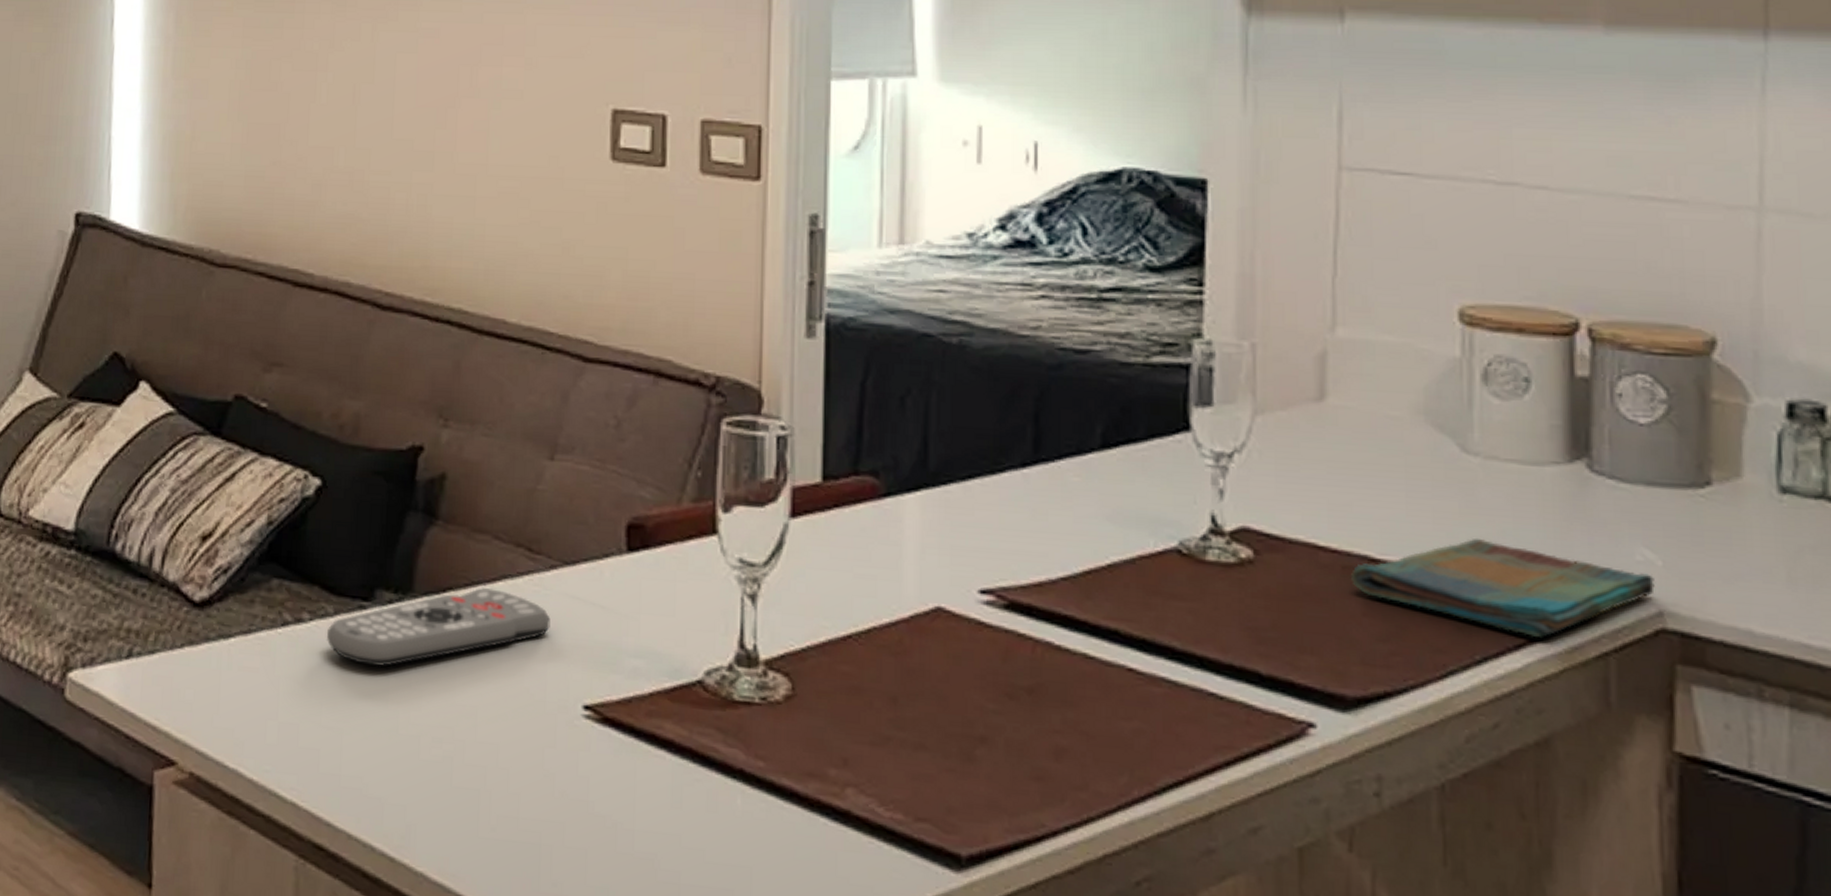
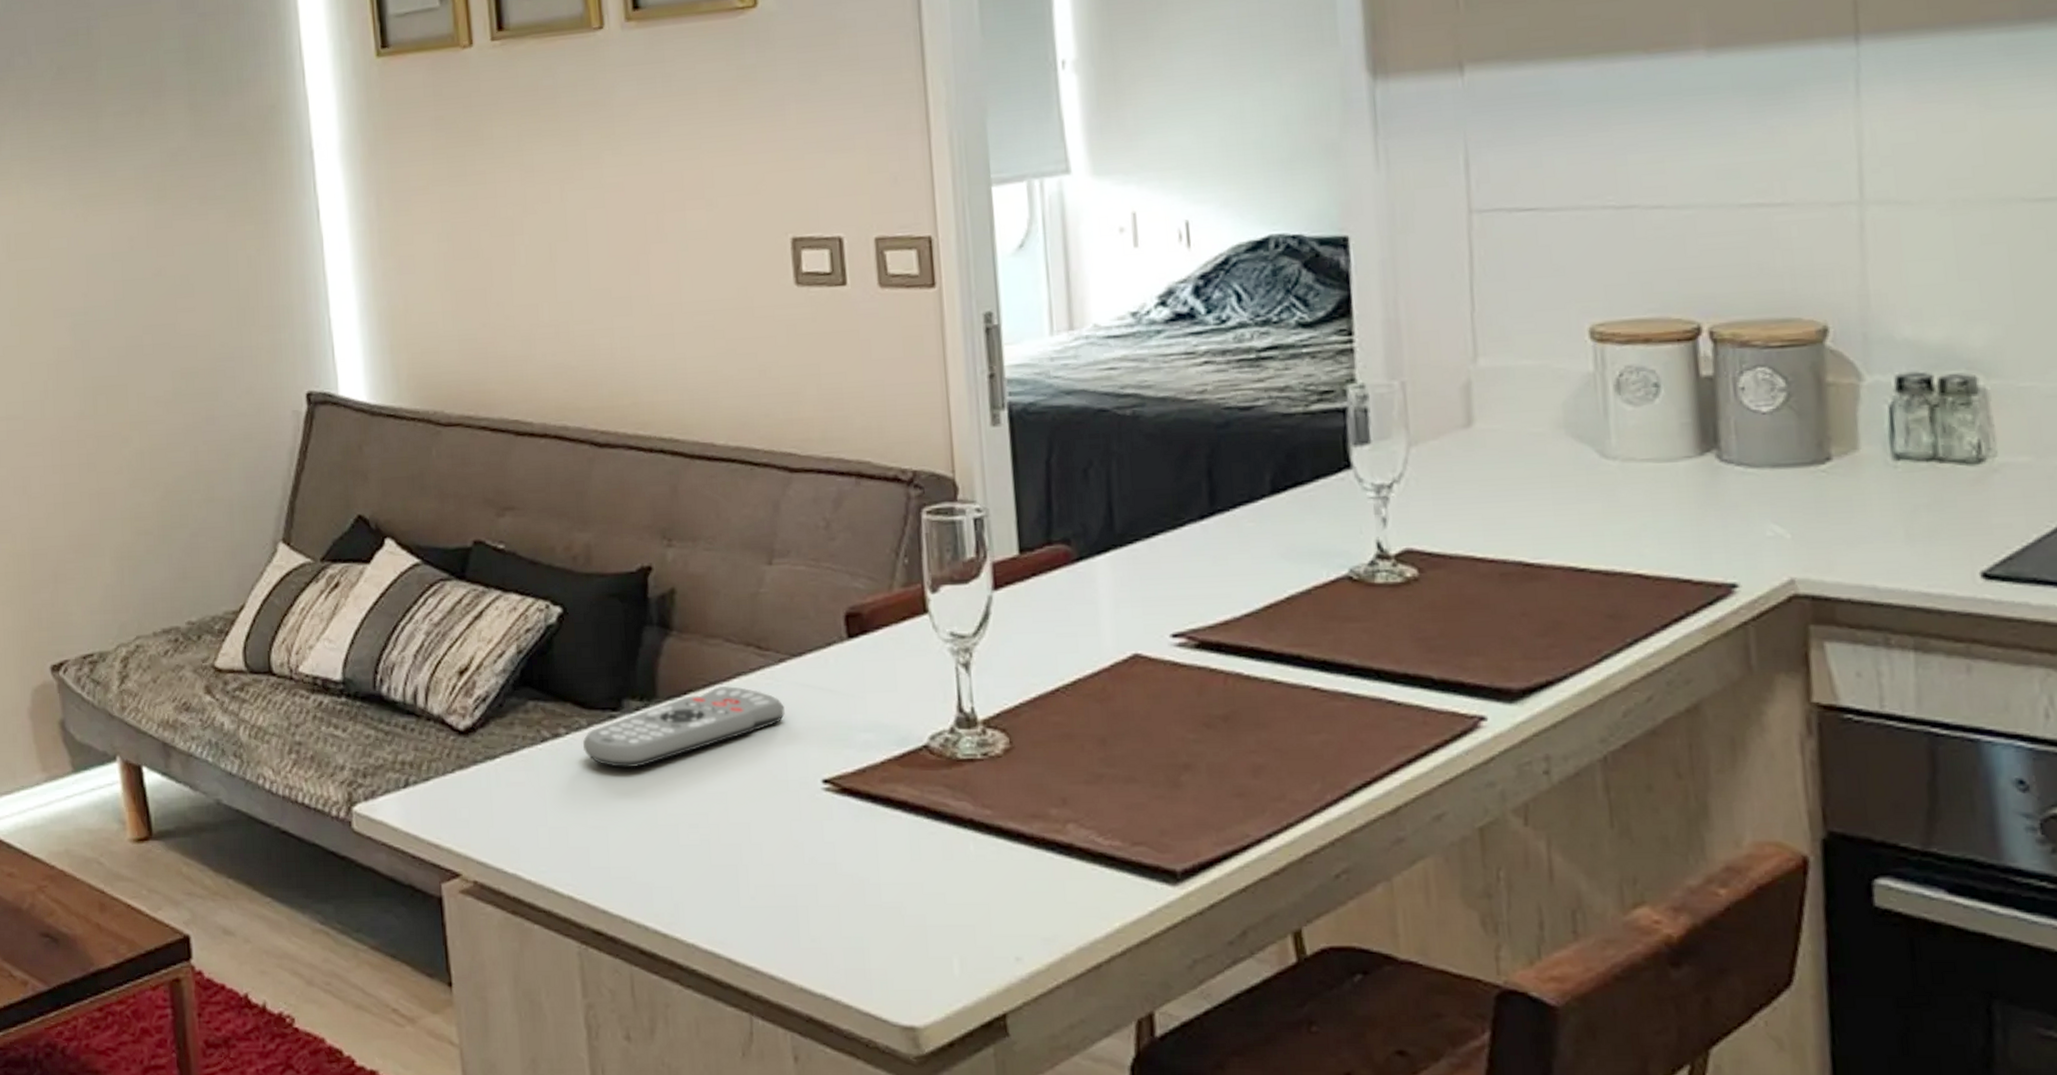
dish towel: present [1350,537,1655,637] -> none [1507,533,1786,616]

